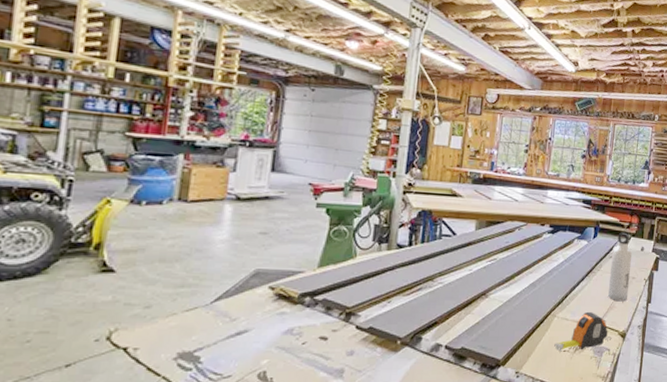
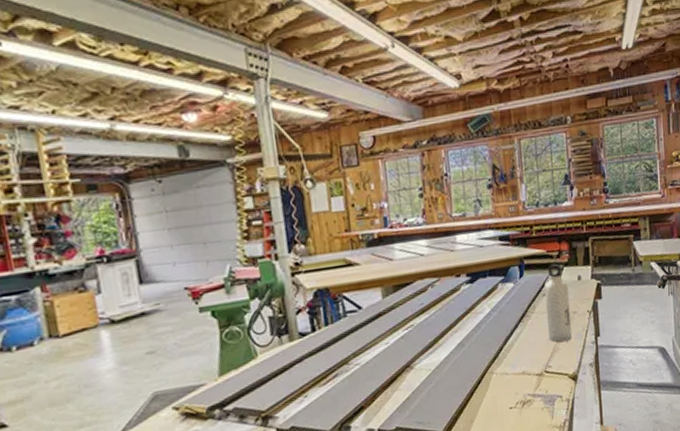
tape measure: present [554,311,612,352] -> none [498,359,562,410]

